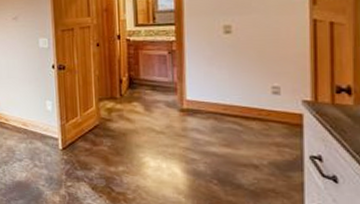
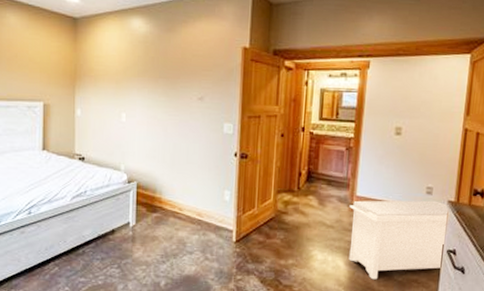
bench: none [179,101,307,189] -> present [349,200,449,280]

